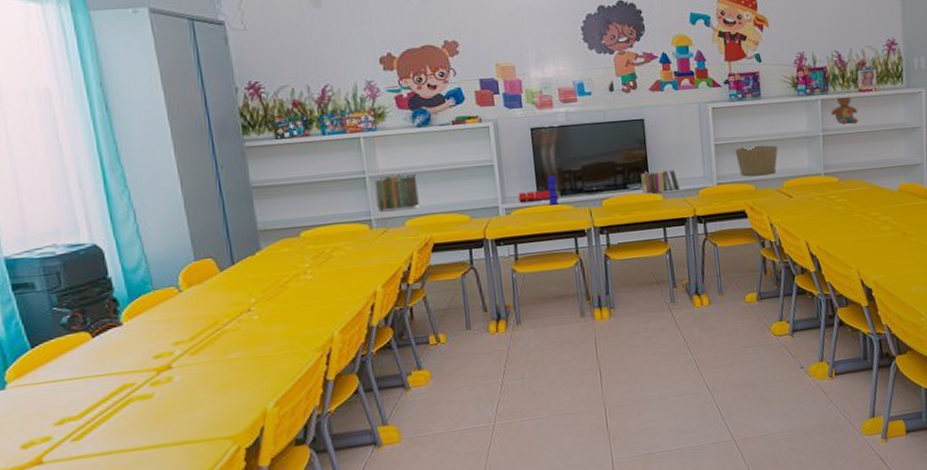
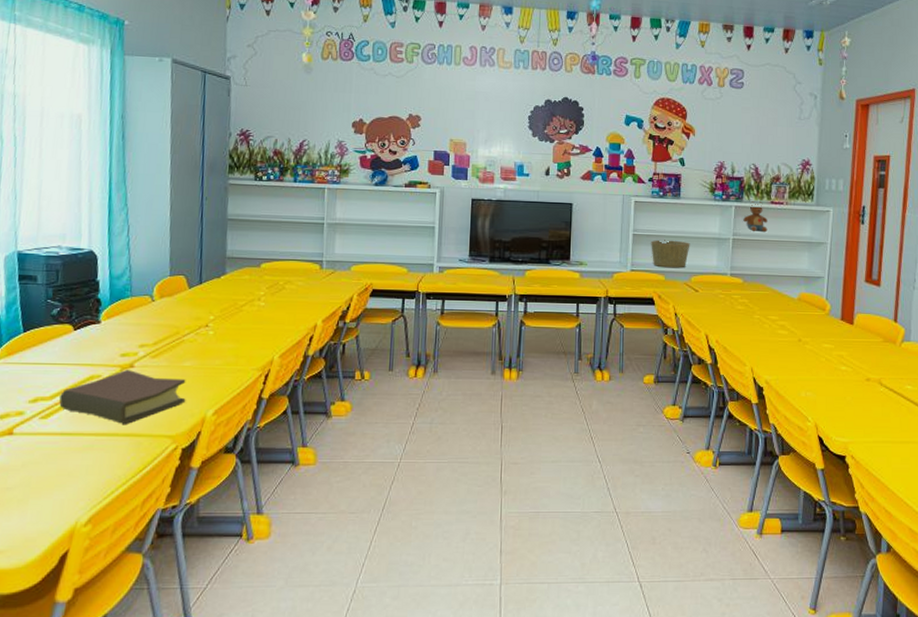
hardback book: none [90,371,240,433] -> present [59,369,186,424]
books: present [374,174,419,211] -> none [330,224,367,255]
toy blocks: present [518,175,559,205] -> none [452,243,488,269]
books: present [641,169,679,194] -> none [562,250,596,272]

